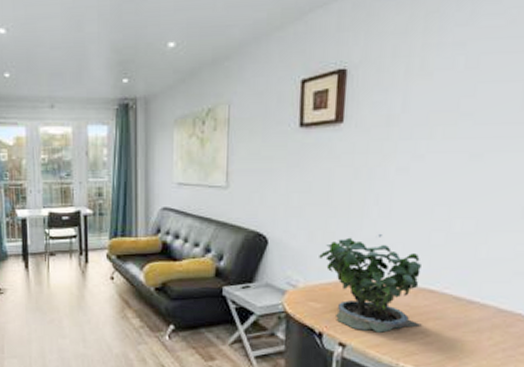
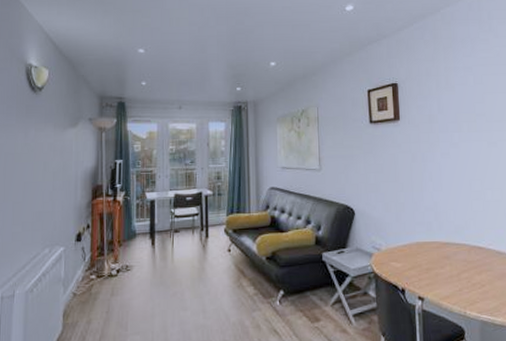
potted plant: present [319,234,422,333] -> none [394,204,478,285]

